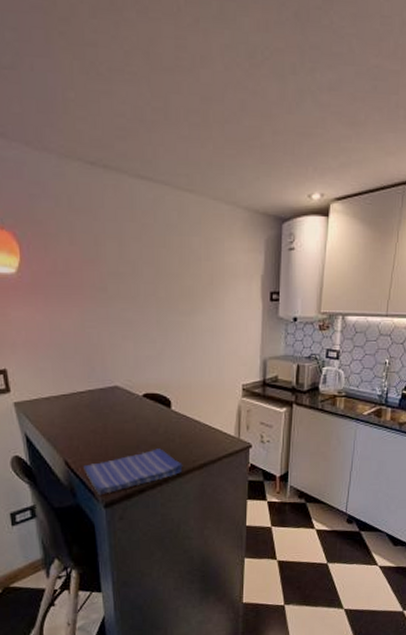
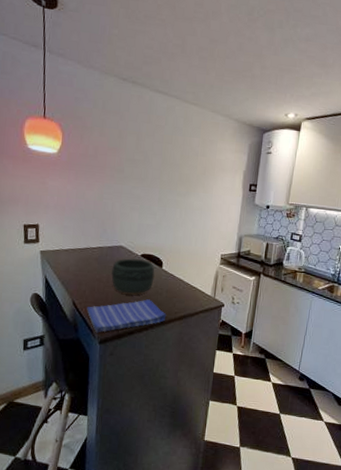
bowl: none [108,399,163,445] -> present [111,258,155,295]

